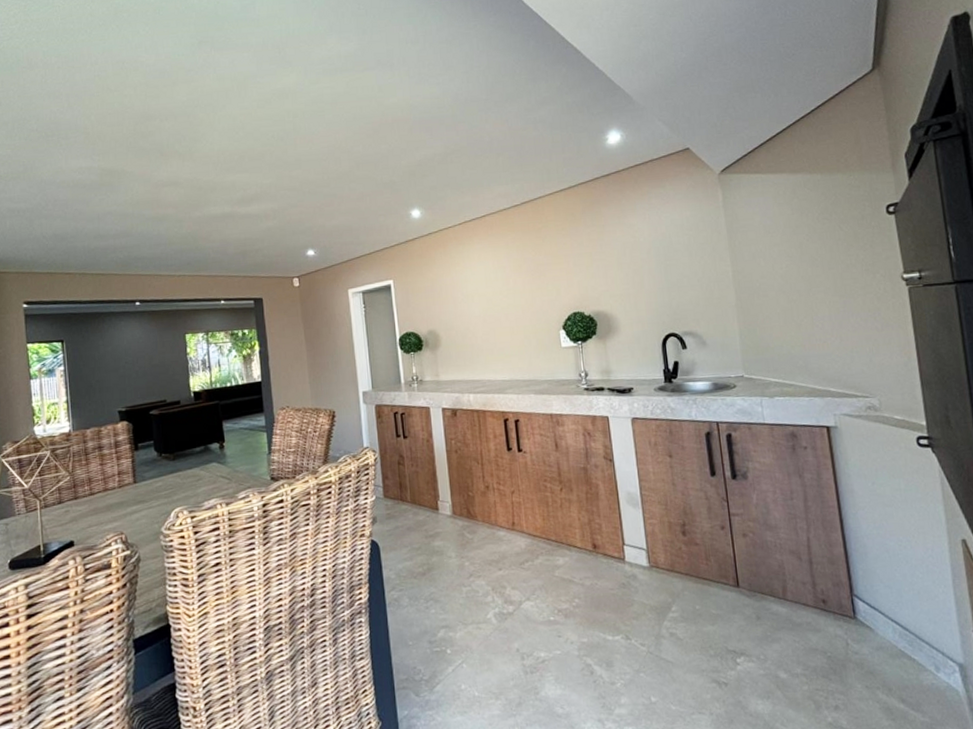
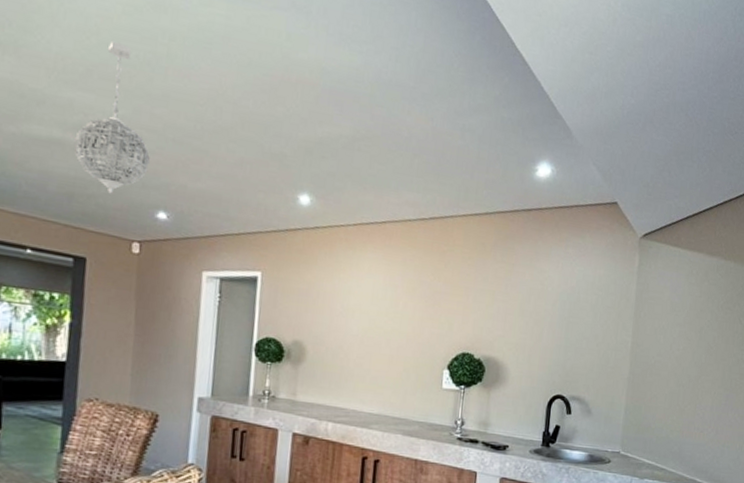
pendant light: none [239,129,295,245] -> present [73,40,150,194]

